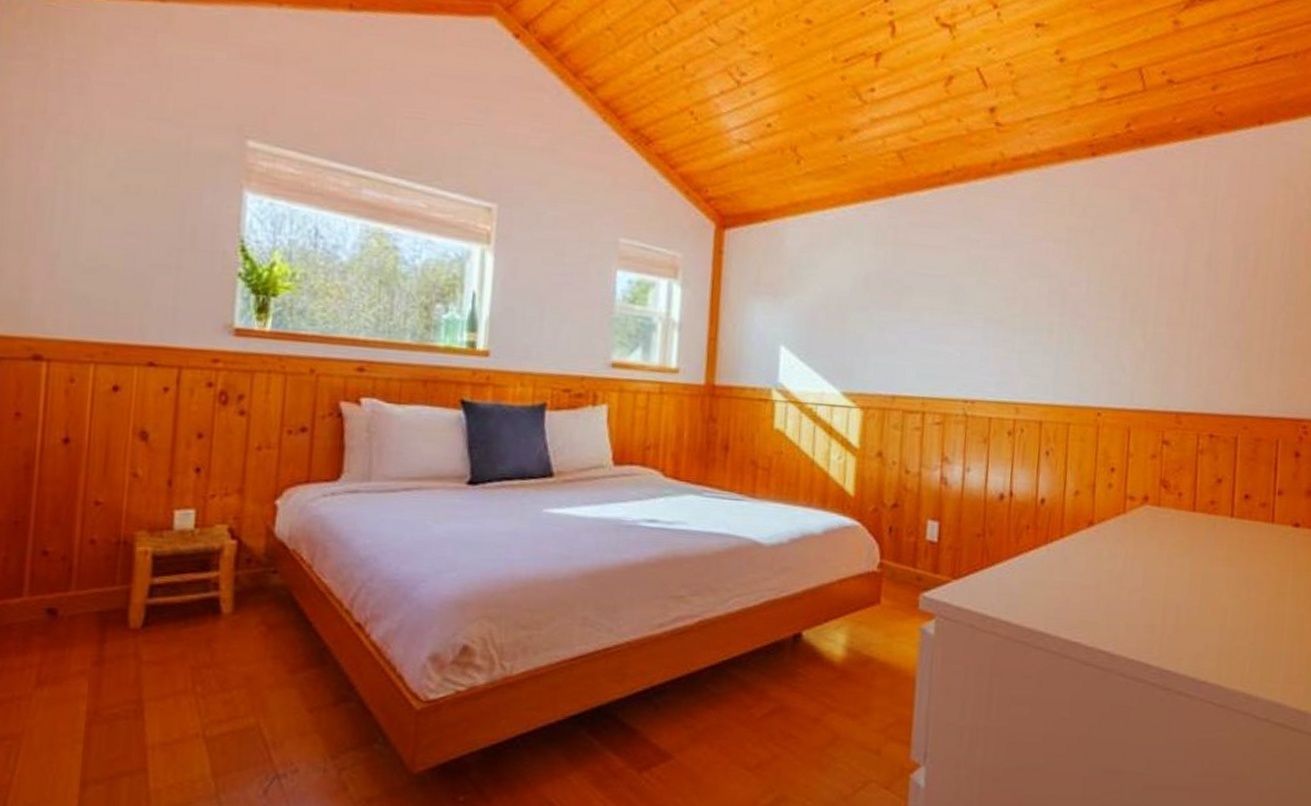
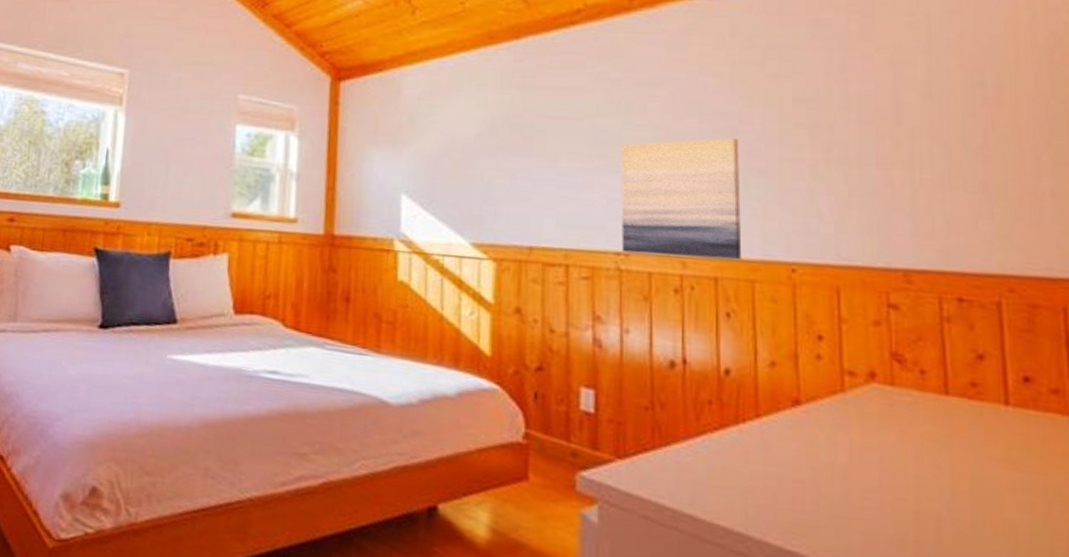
wall art: none [969,298,1068,406] -> present [620,138,742,260]

